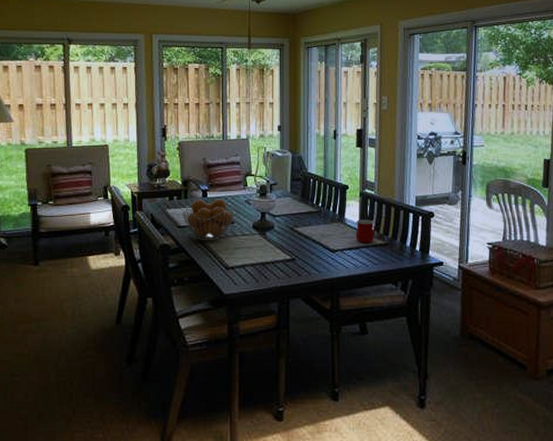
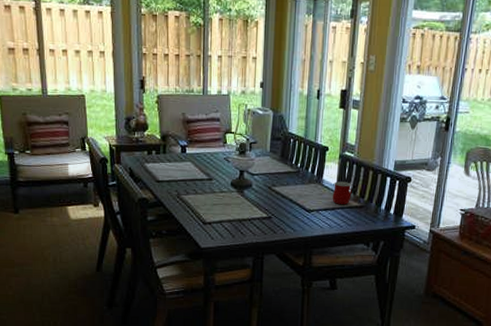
fruit basket: present [182,199,235,241] -> none [161,154,213,197]

